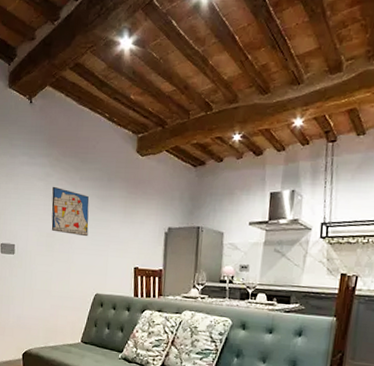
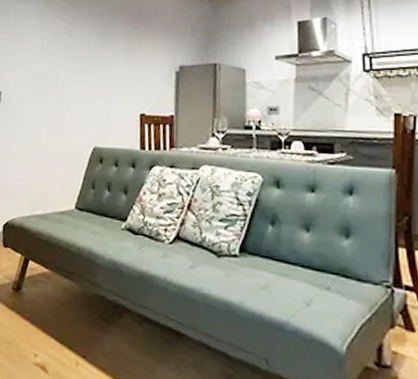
wall art: present [51,186,89,237] -> none [44,25,88,80]

